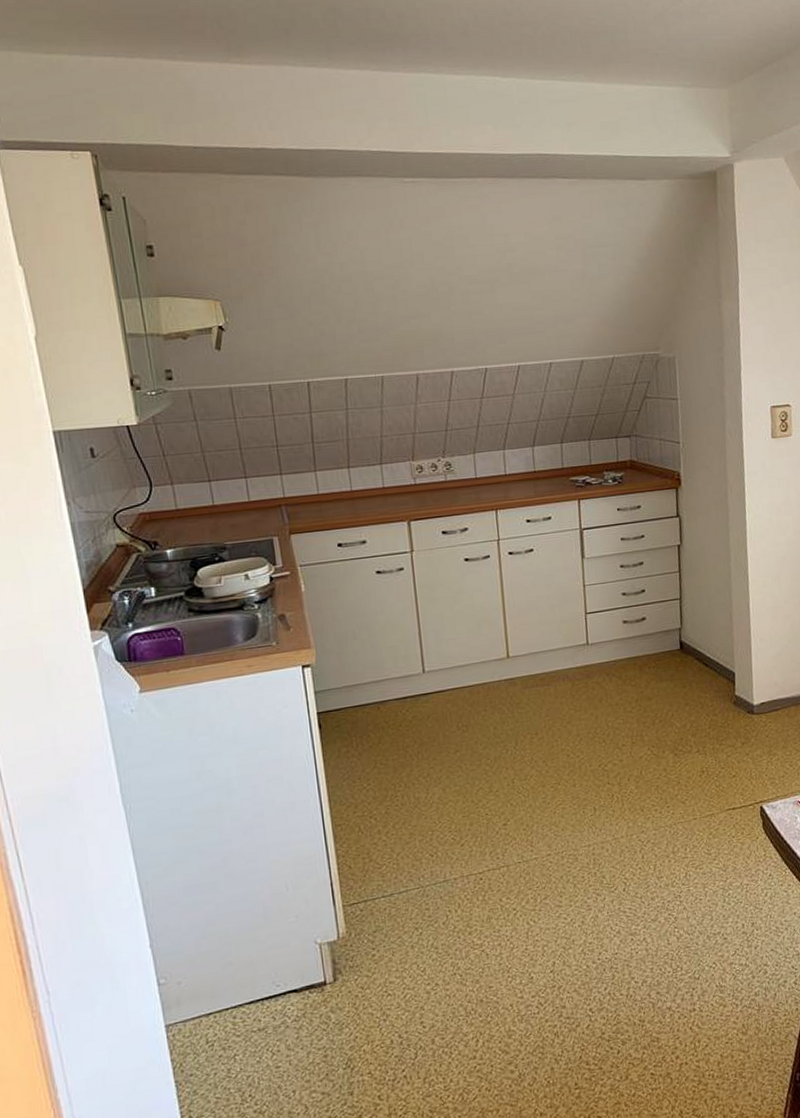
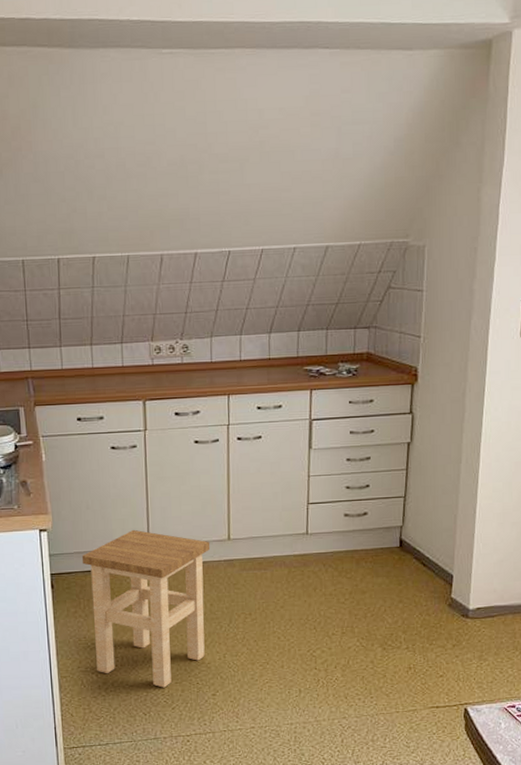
stool: none [351,656,492,824] -> present [81,529,211,688]

